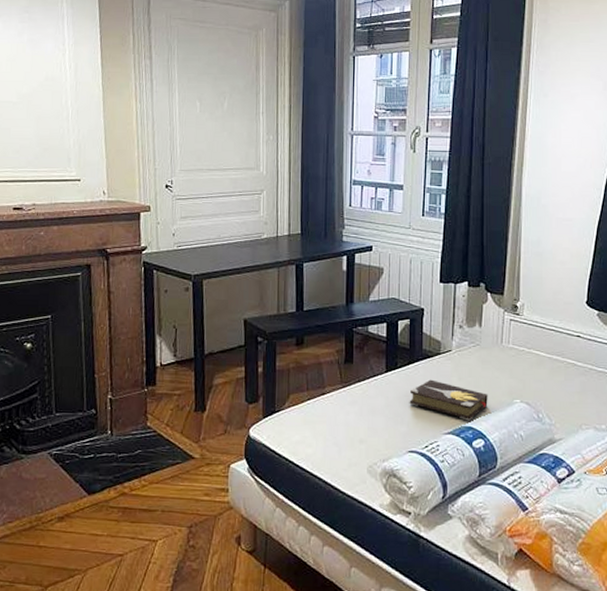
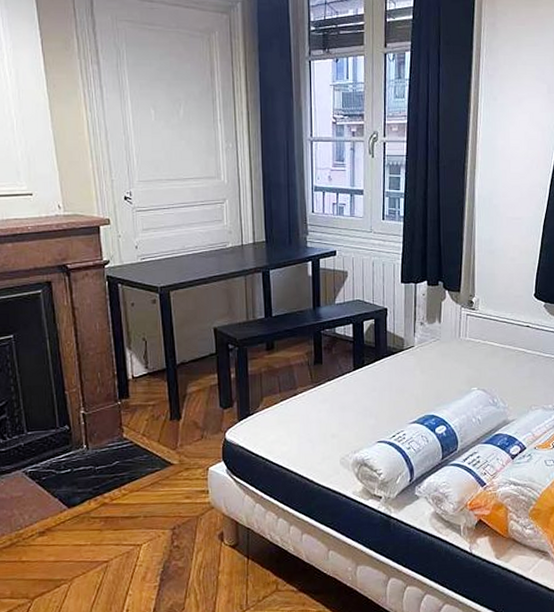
hardback book: present [409,379,488,421] -> none [376,374,448,410]

